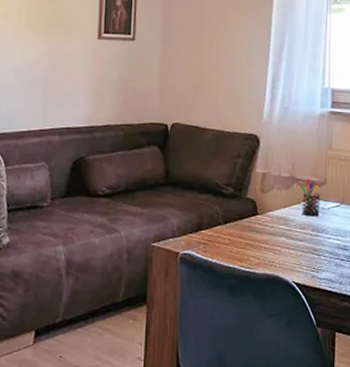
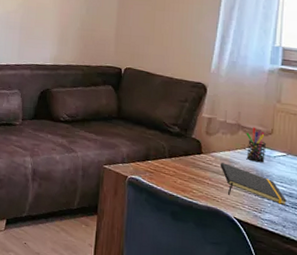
notepad: none [276,222,342,261] -> present [220,163,287,206]

